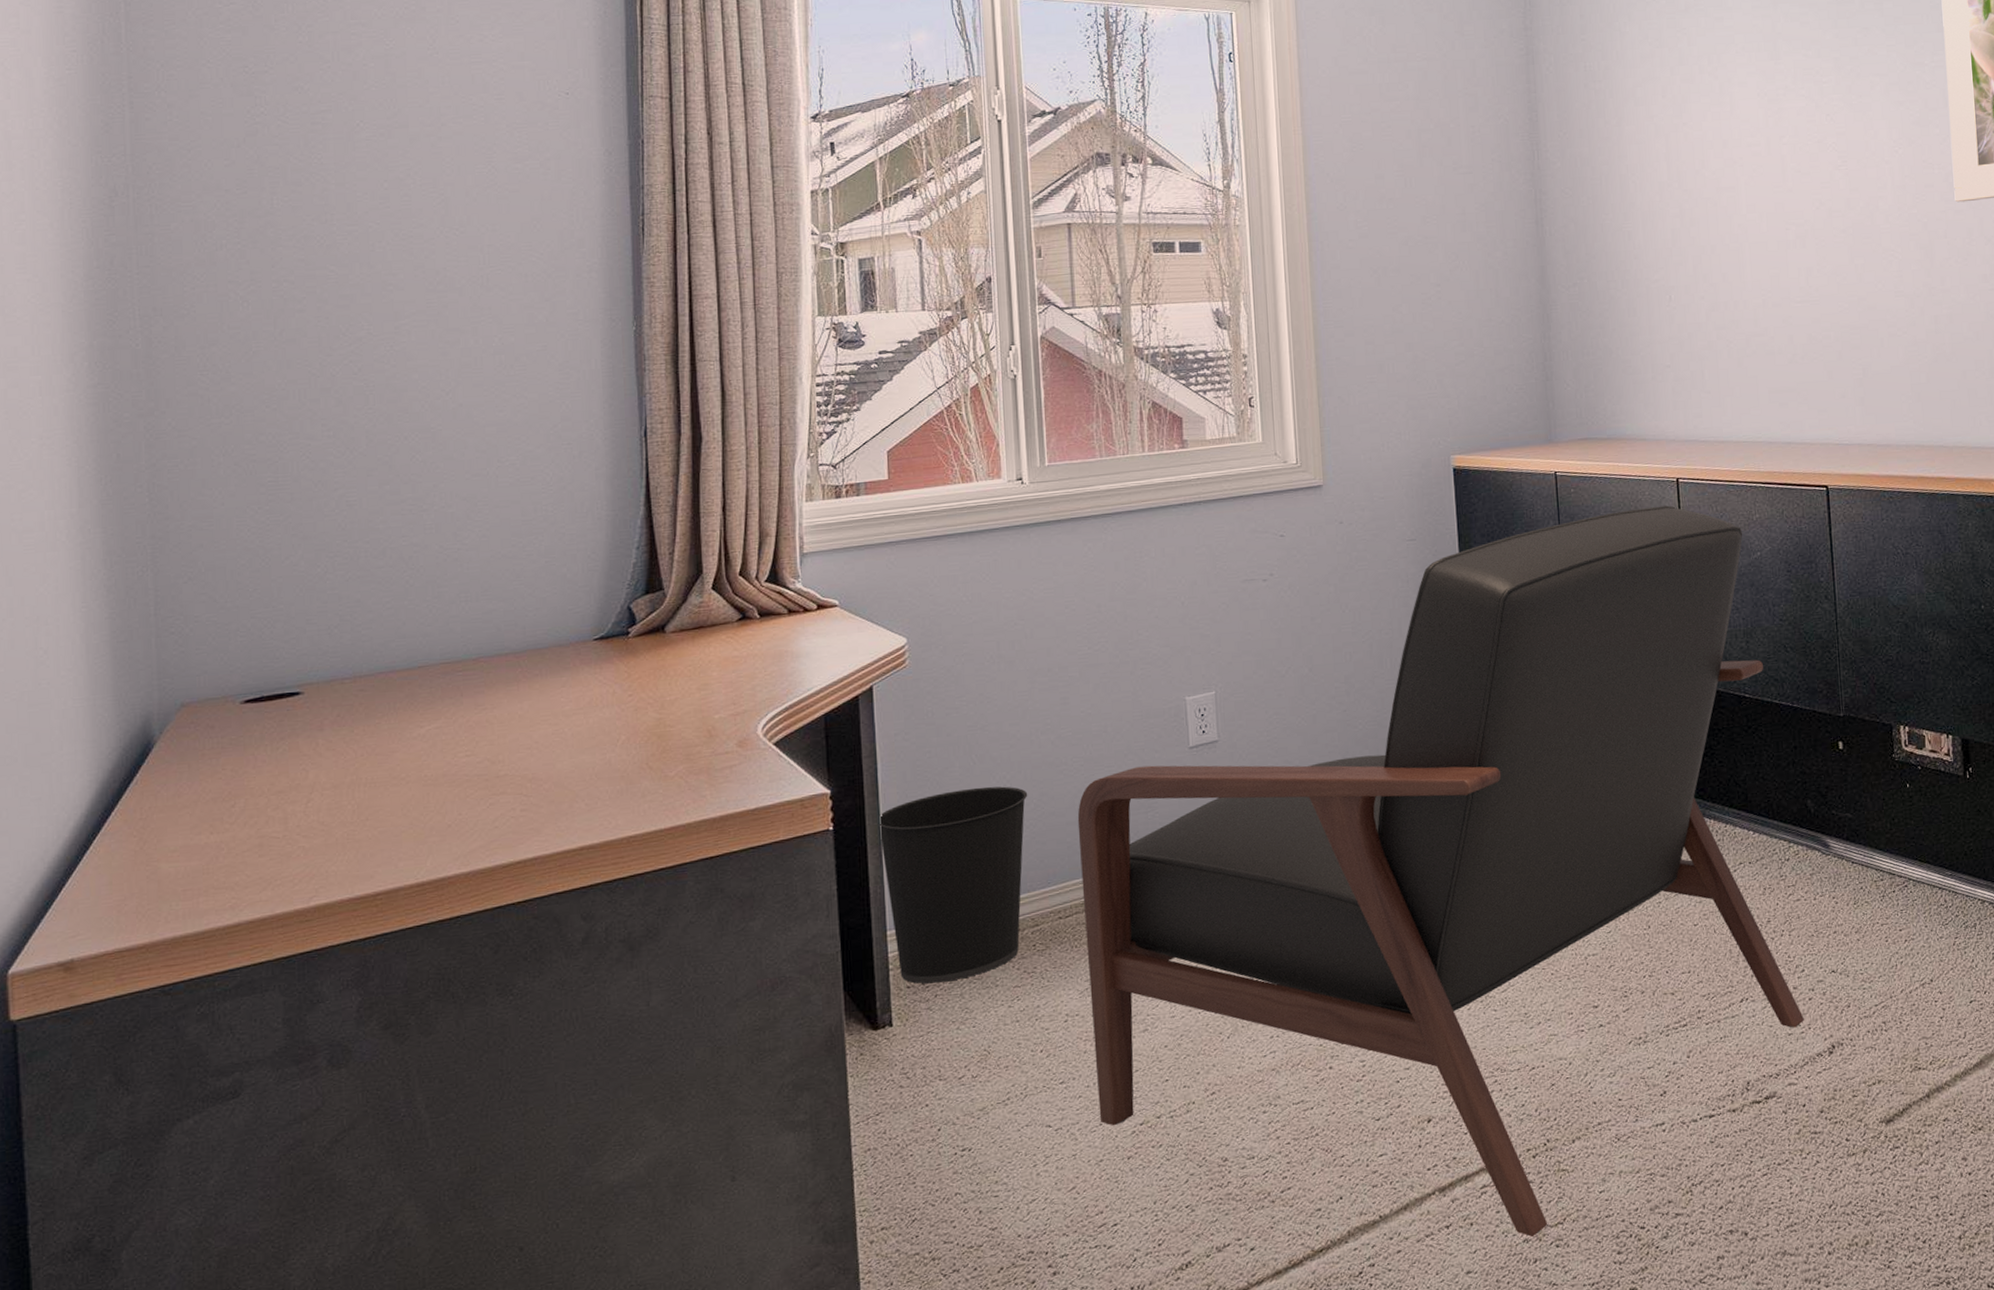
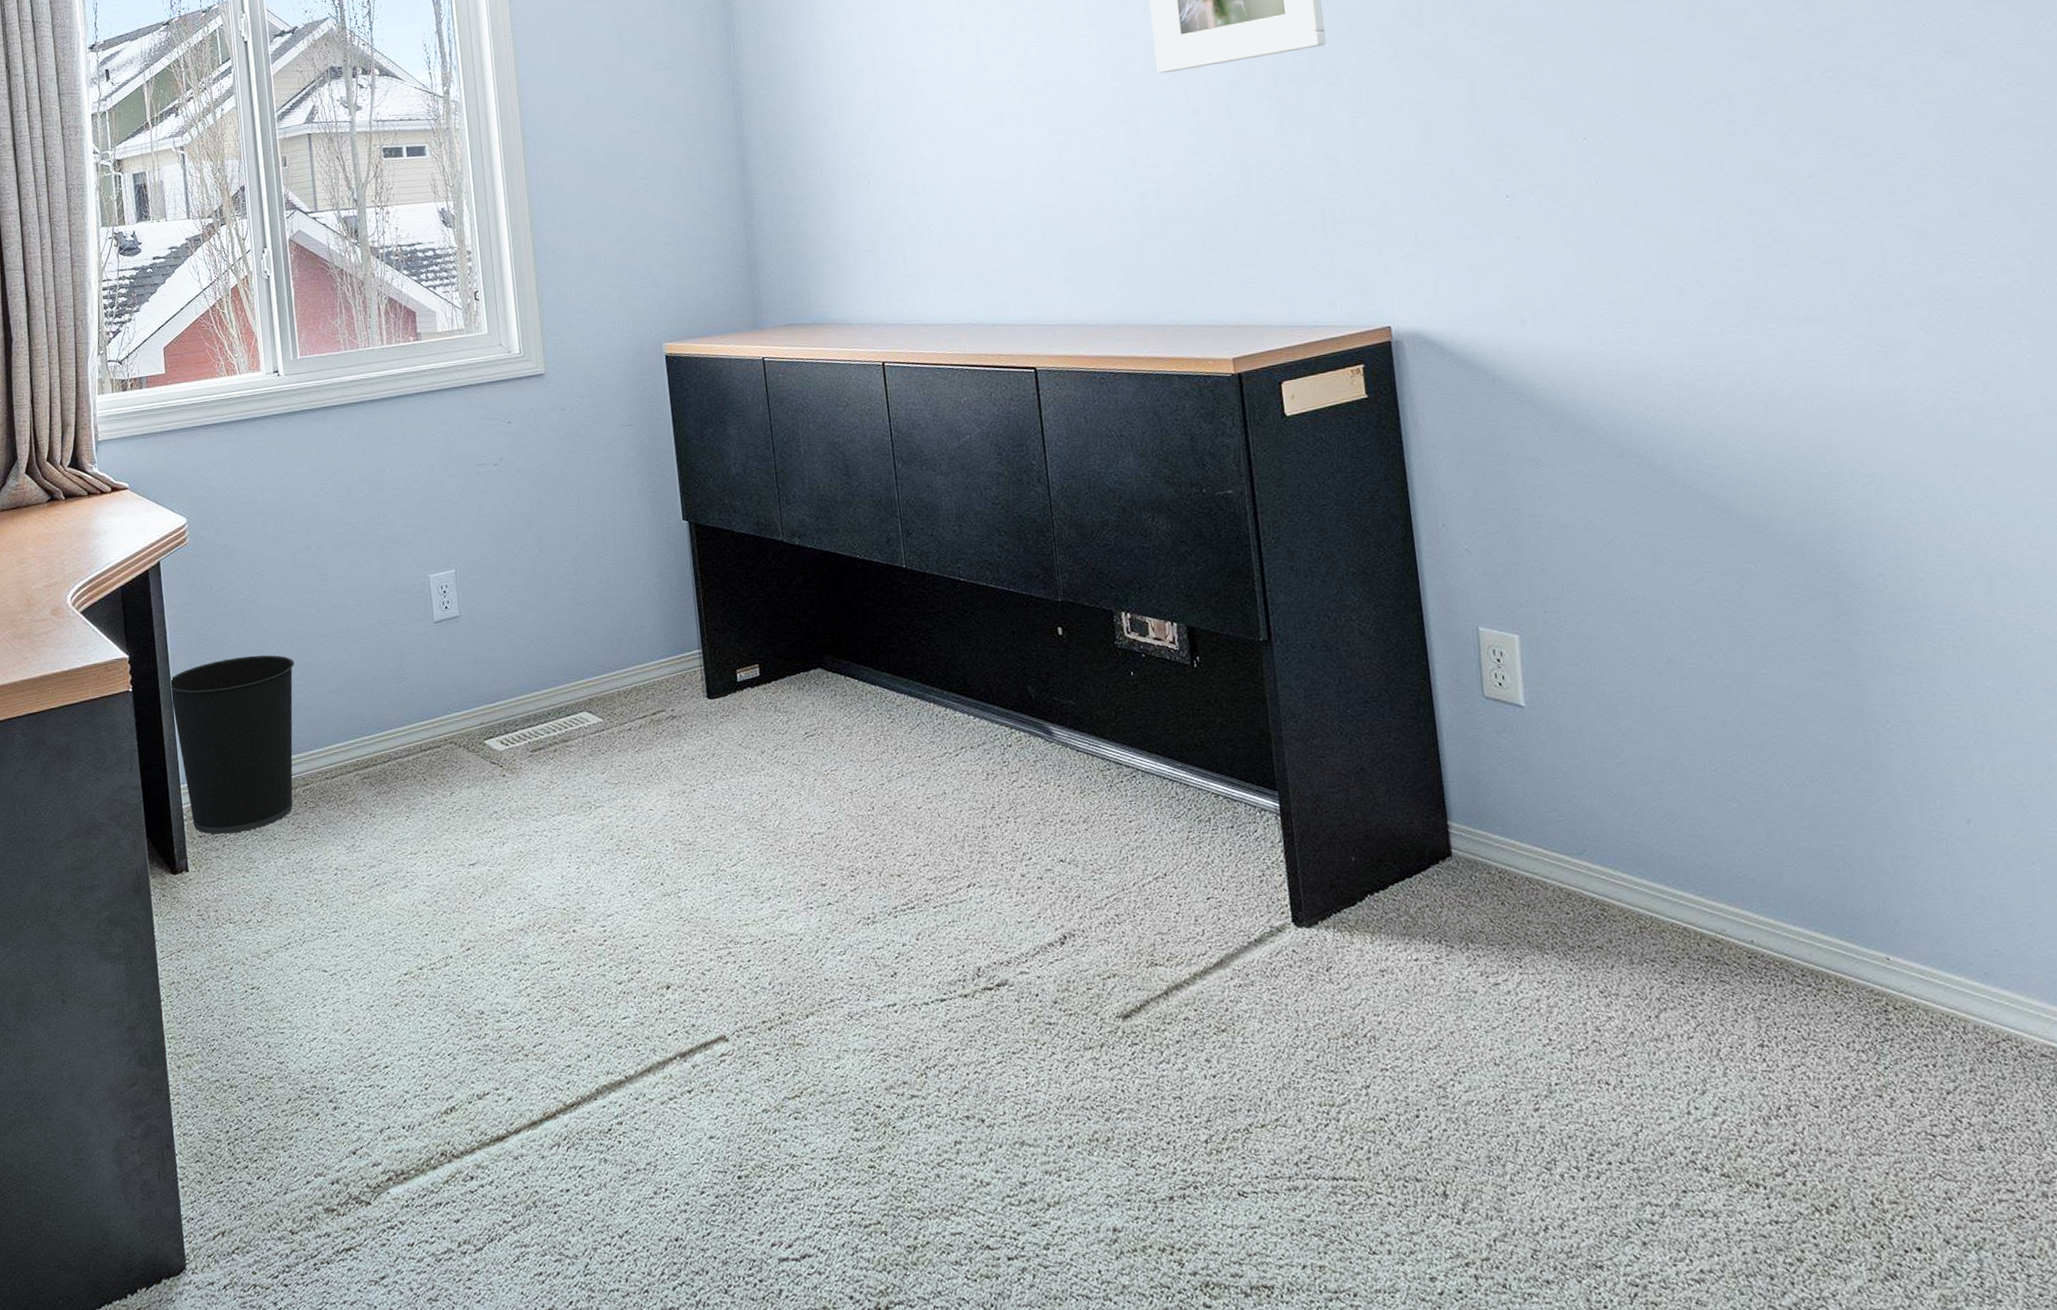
chair: present [1077,505,1804,1237] -> none [338,389,1034,1107]

